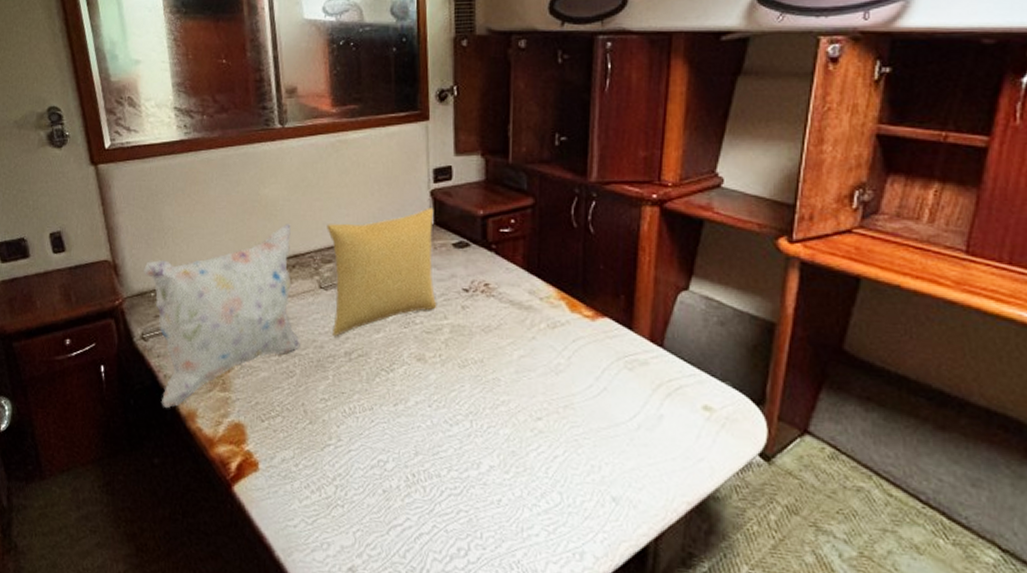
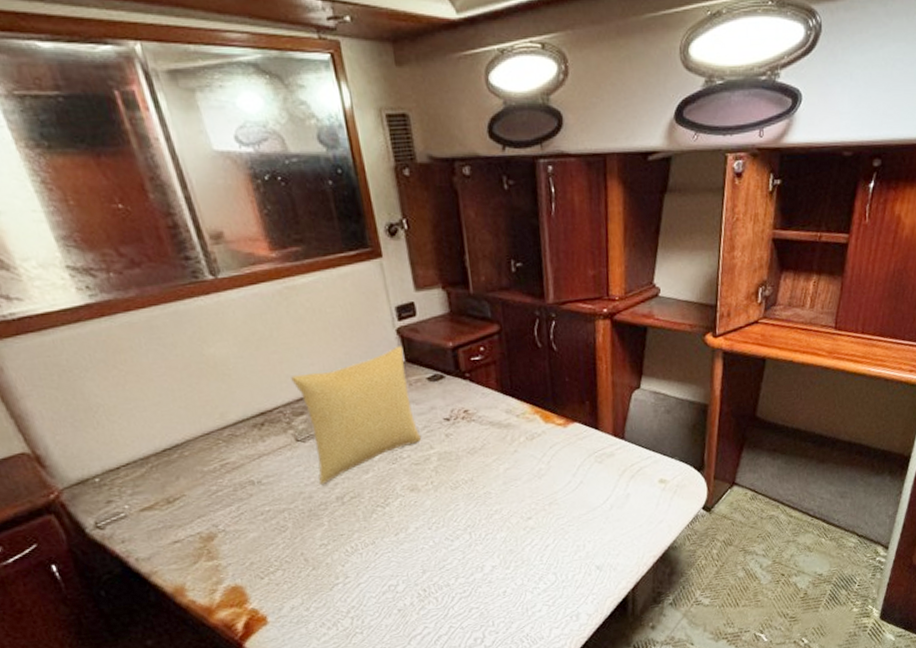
decorative pillow: present [144,224,300,409] -> none [77,382,287,591]

